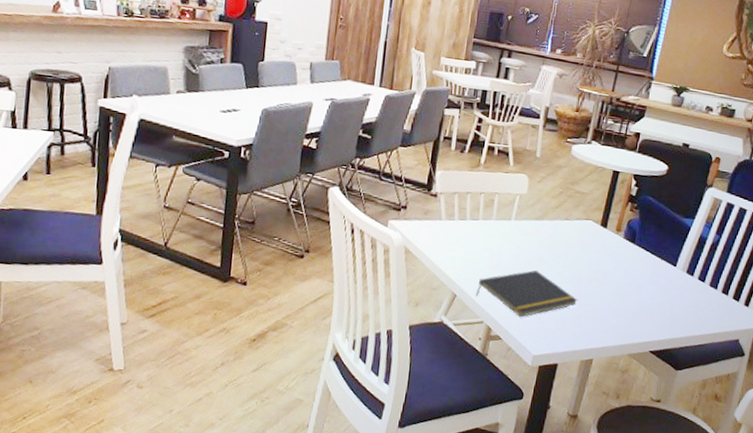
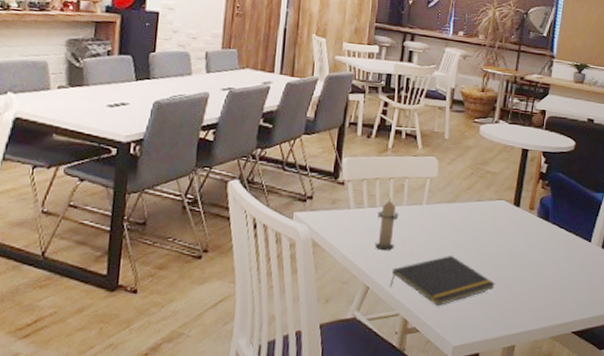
candle: none [463,212,488,262] -> present [375,198,399,251]

